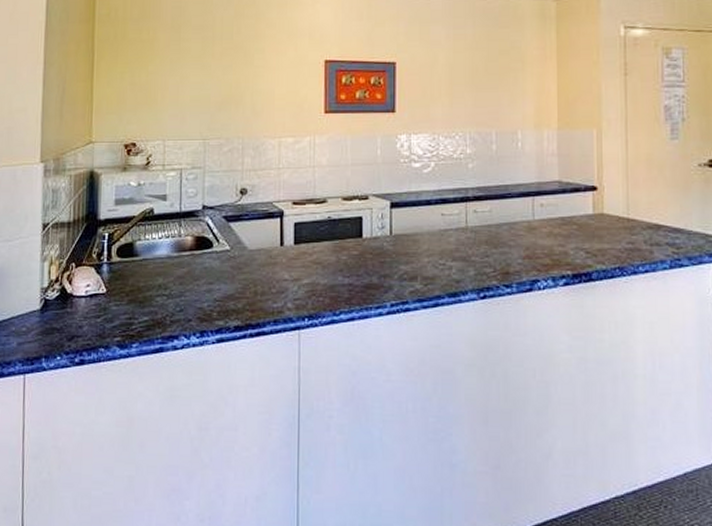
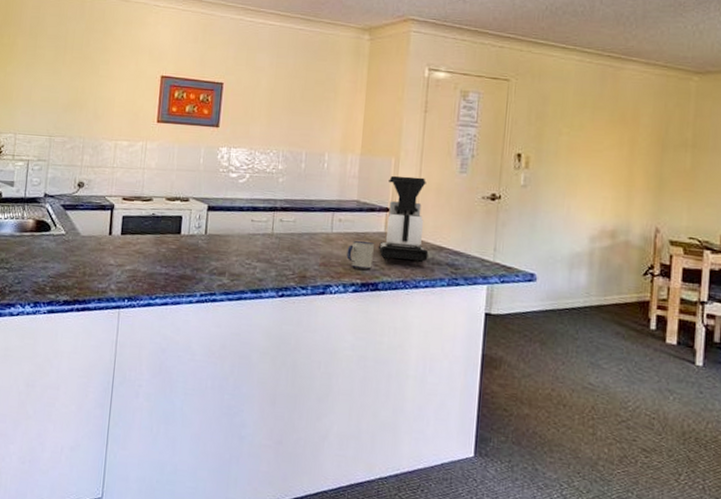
mug: none [553,227,583,258] -> present [346,241,374,270]
coffee maker: none [587,148,645,245] -> present [378,175,429,263]

